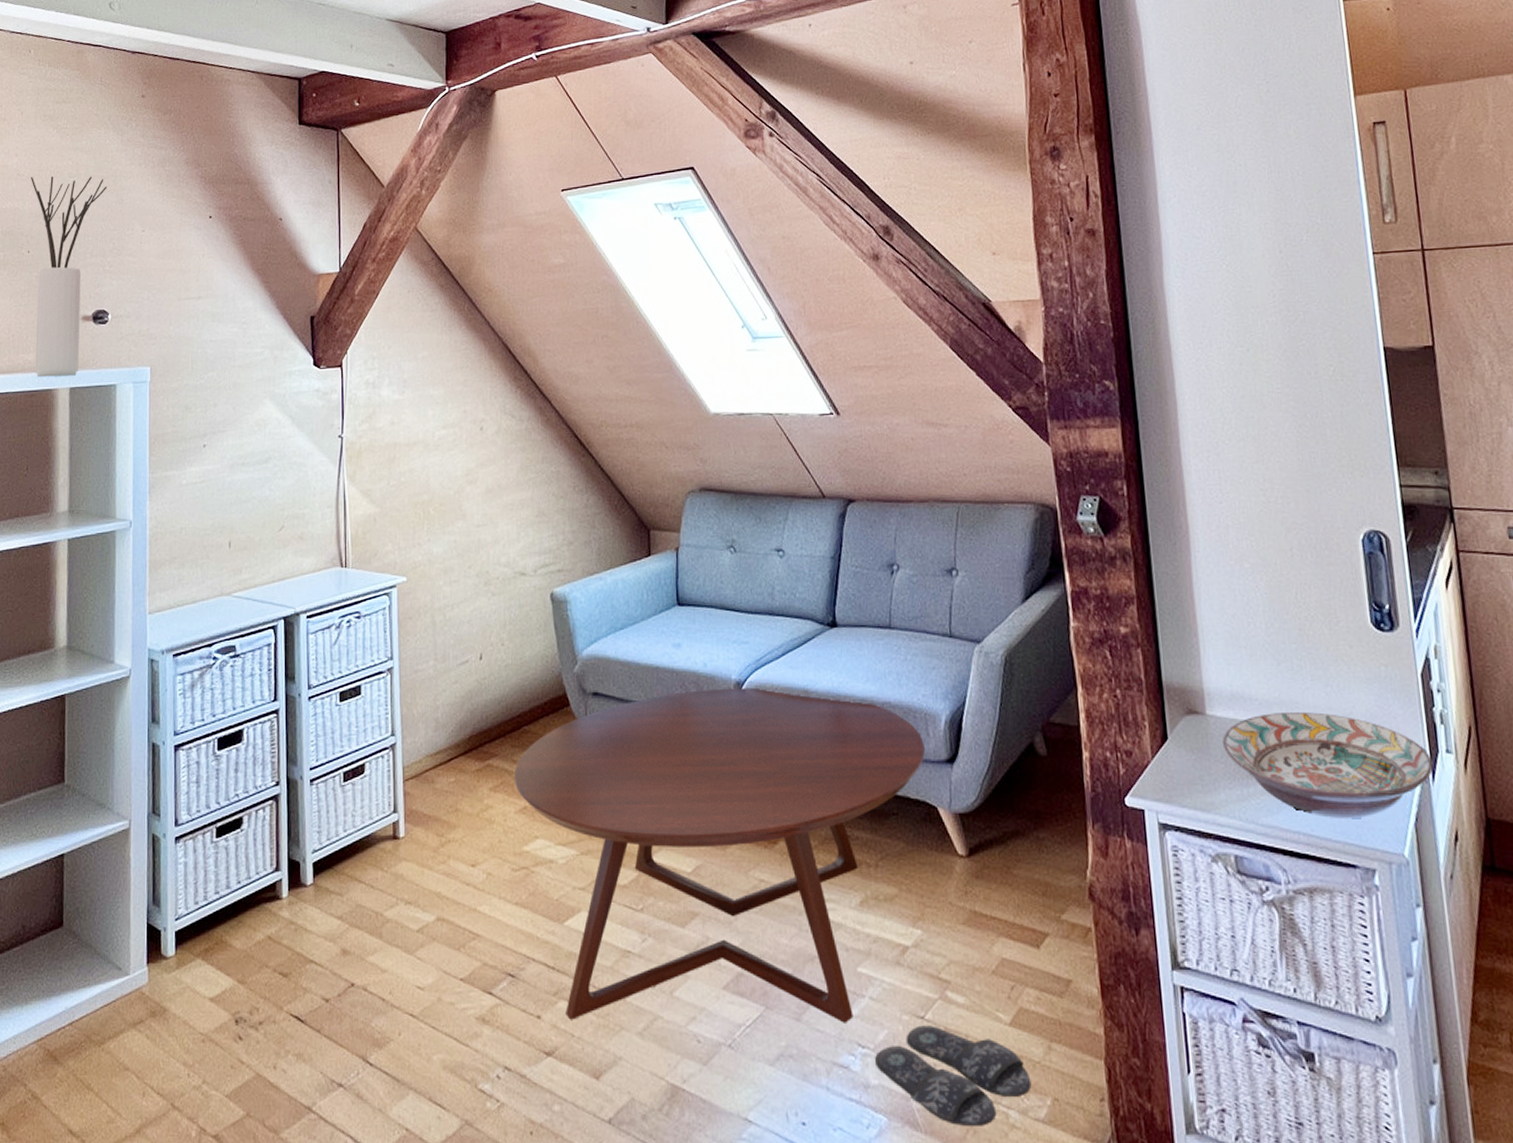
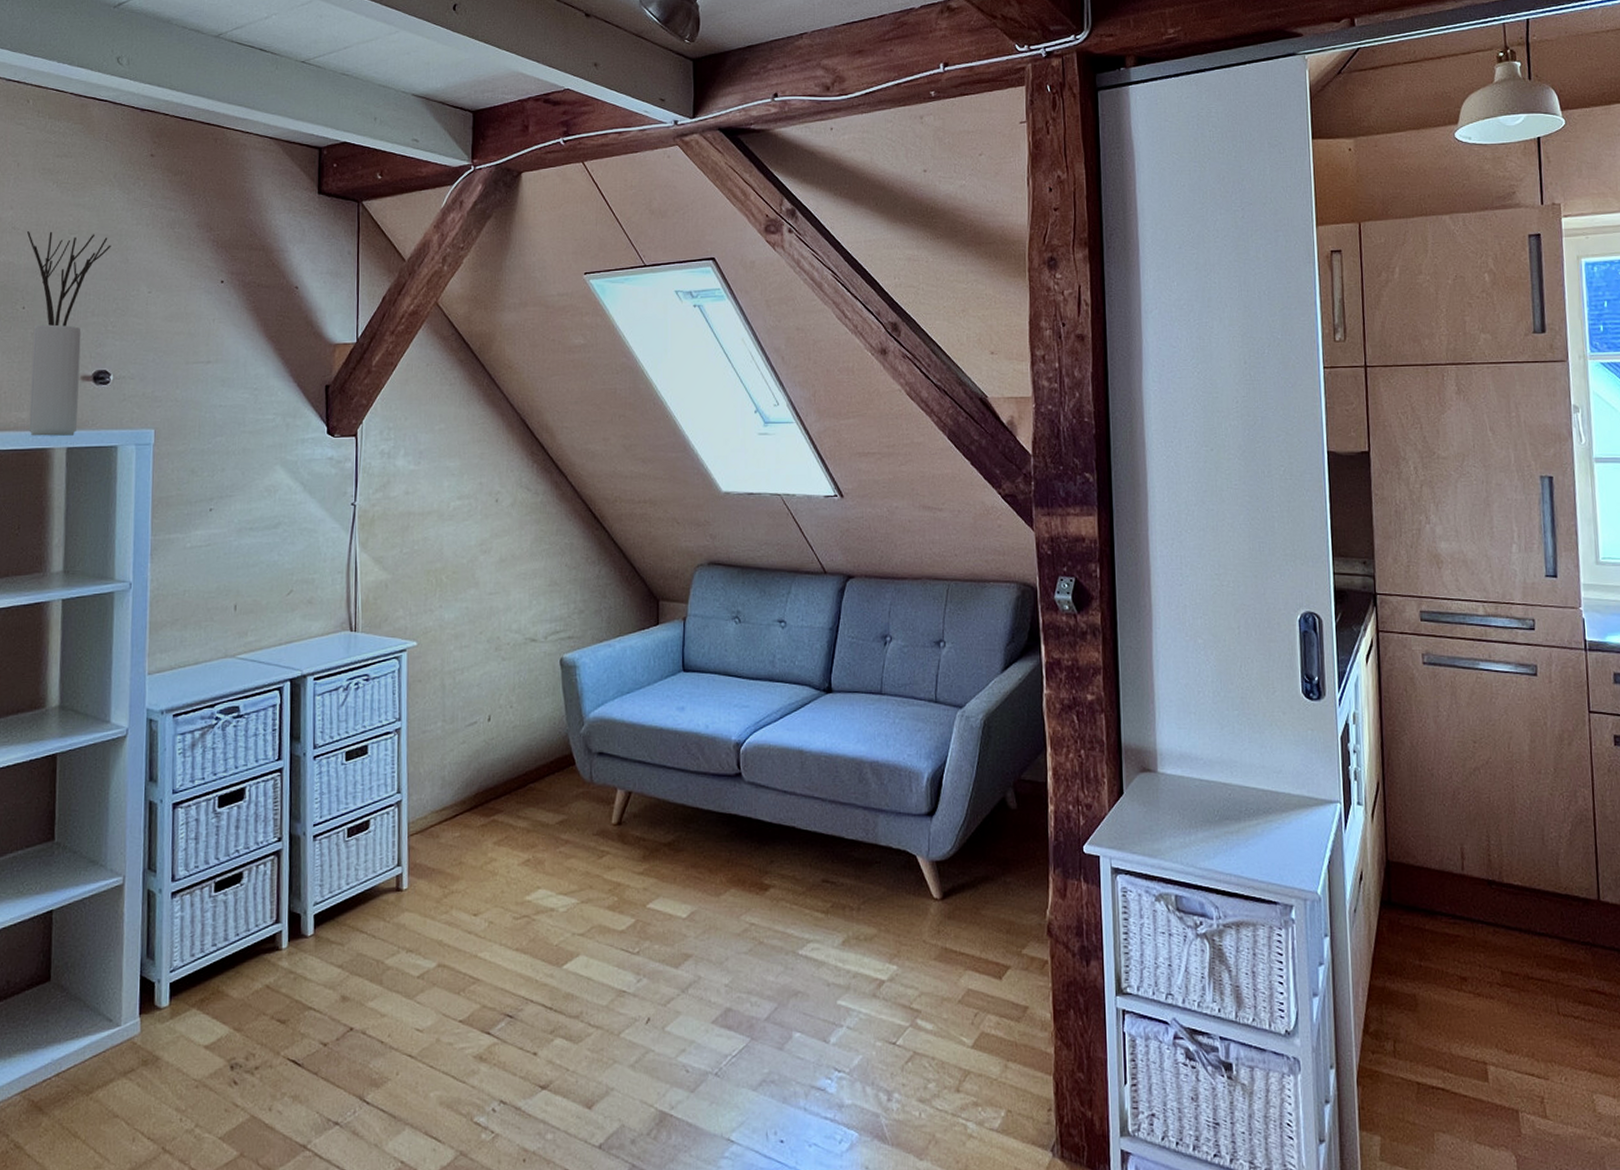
coffee table: present [513,687,925,1023] -> none [518,747,907,1056]
slippers: present [875,1025,1032,1126] -> none [850,1050,989,1137]
decorative bowl: present [1222,711,1433,820] -> none [1171,769,1346,863]

